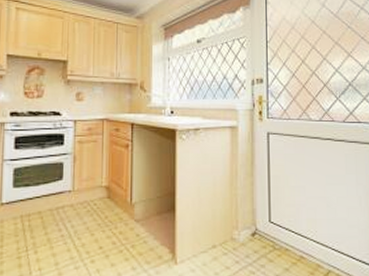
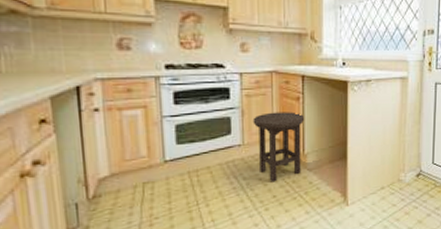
stool: none [83,159,134,232] -> present [252,112,305,182]

